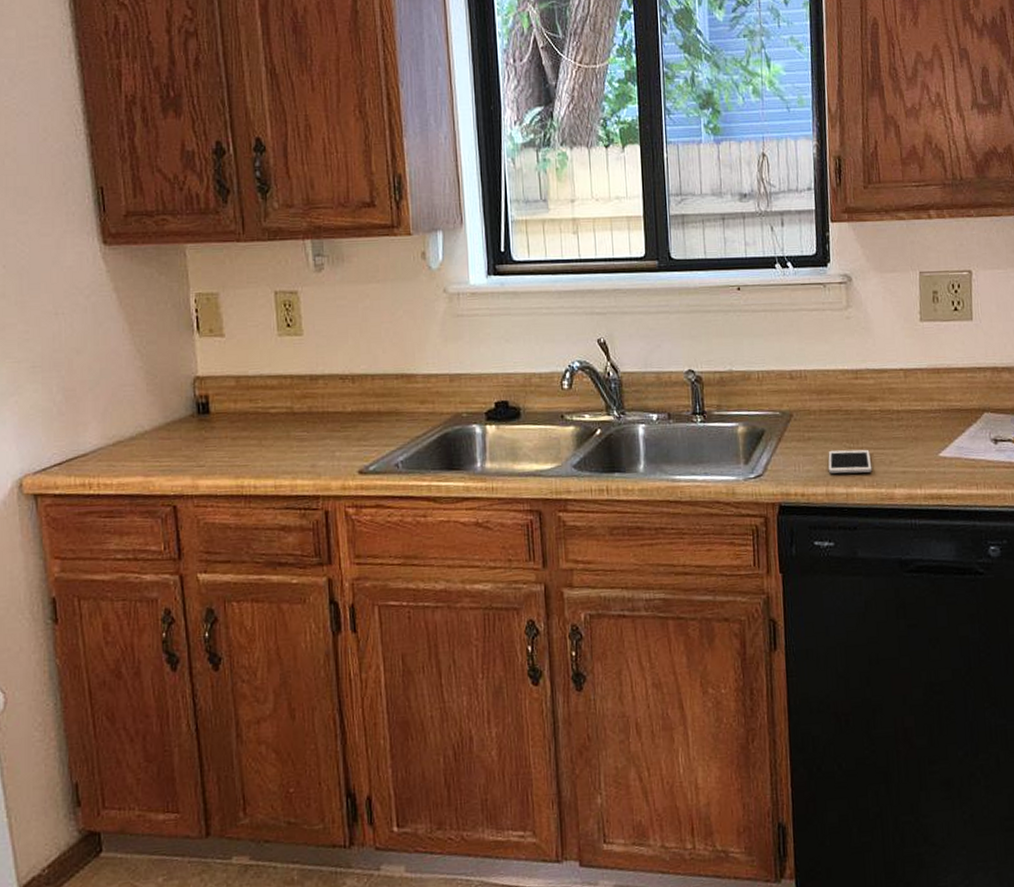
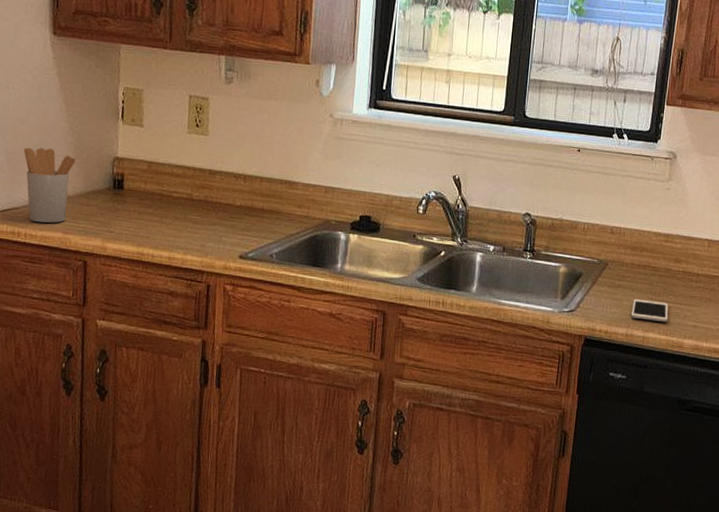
utensil holder: none [84,378,149,468] -> present [23,147,76,223]

